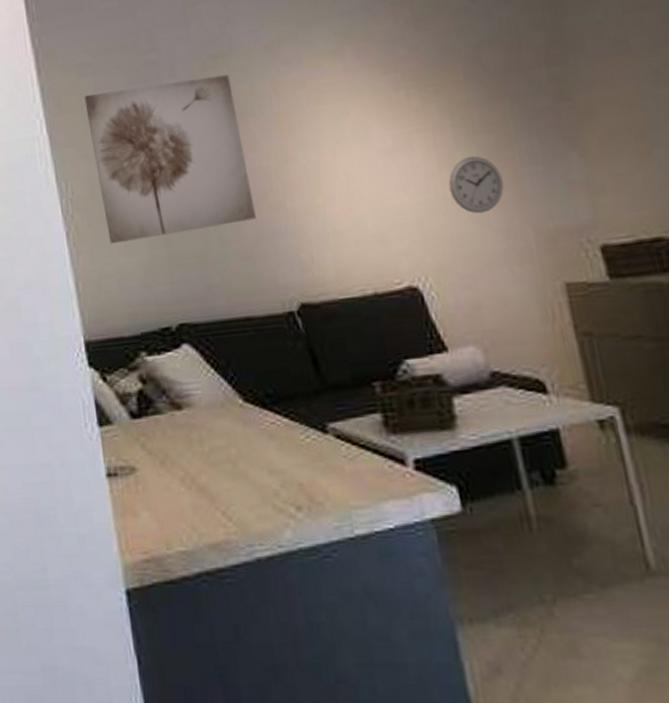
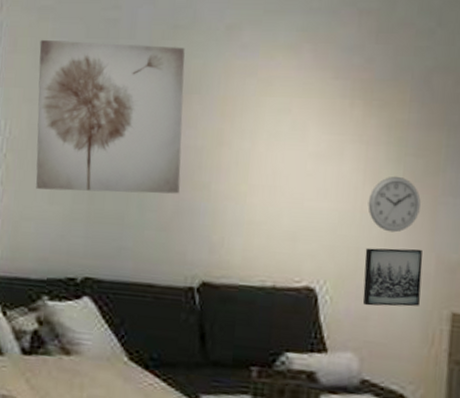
wall art: none [459,224,531,294] -> present [362,248,423,307]

